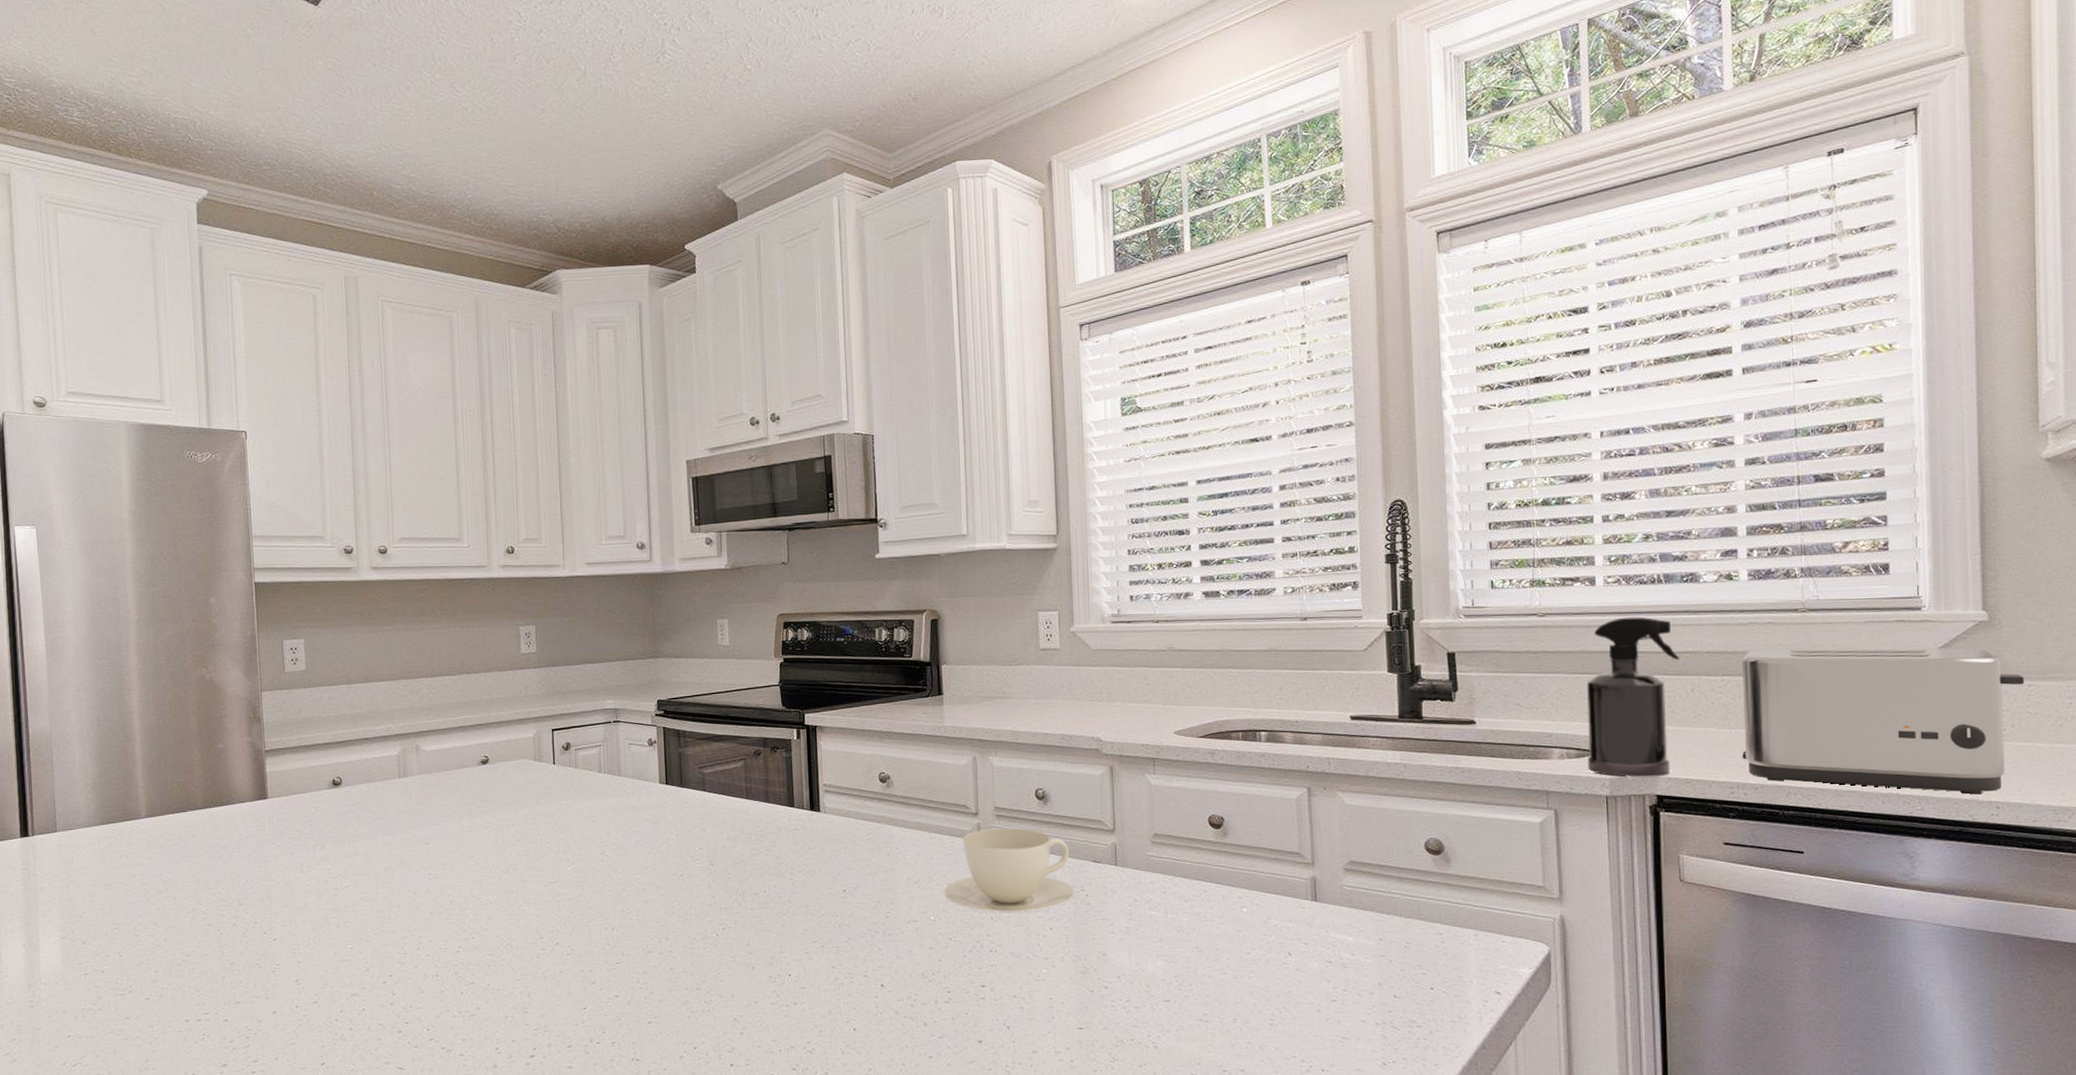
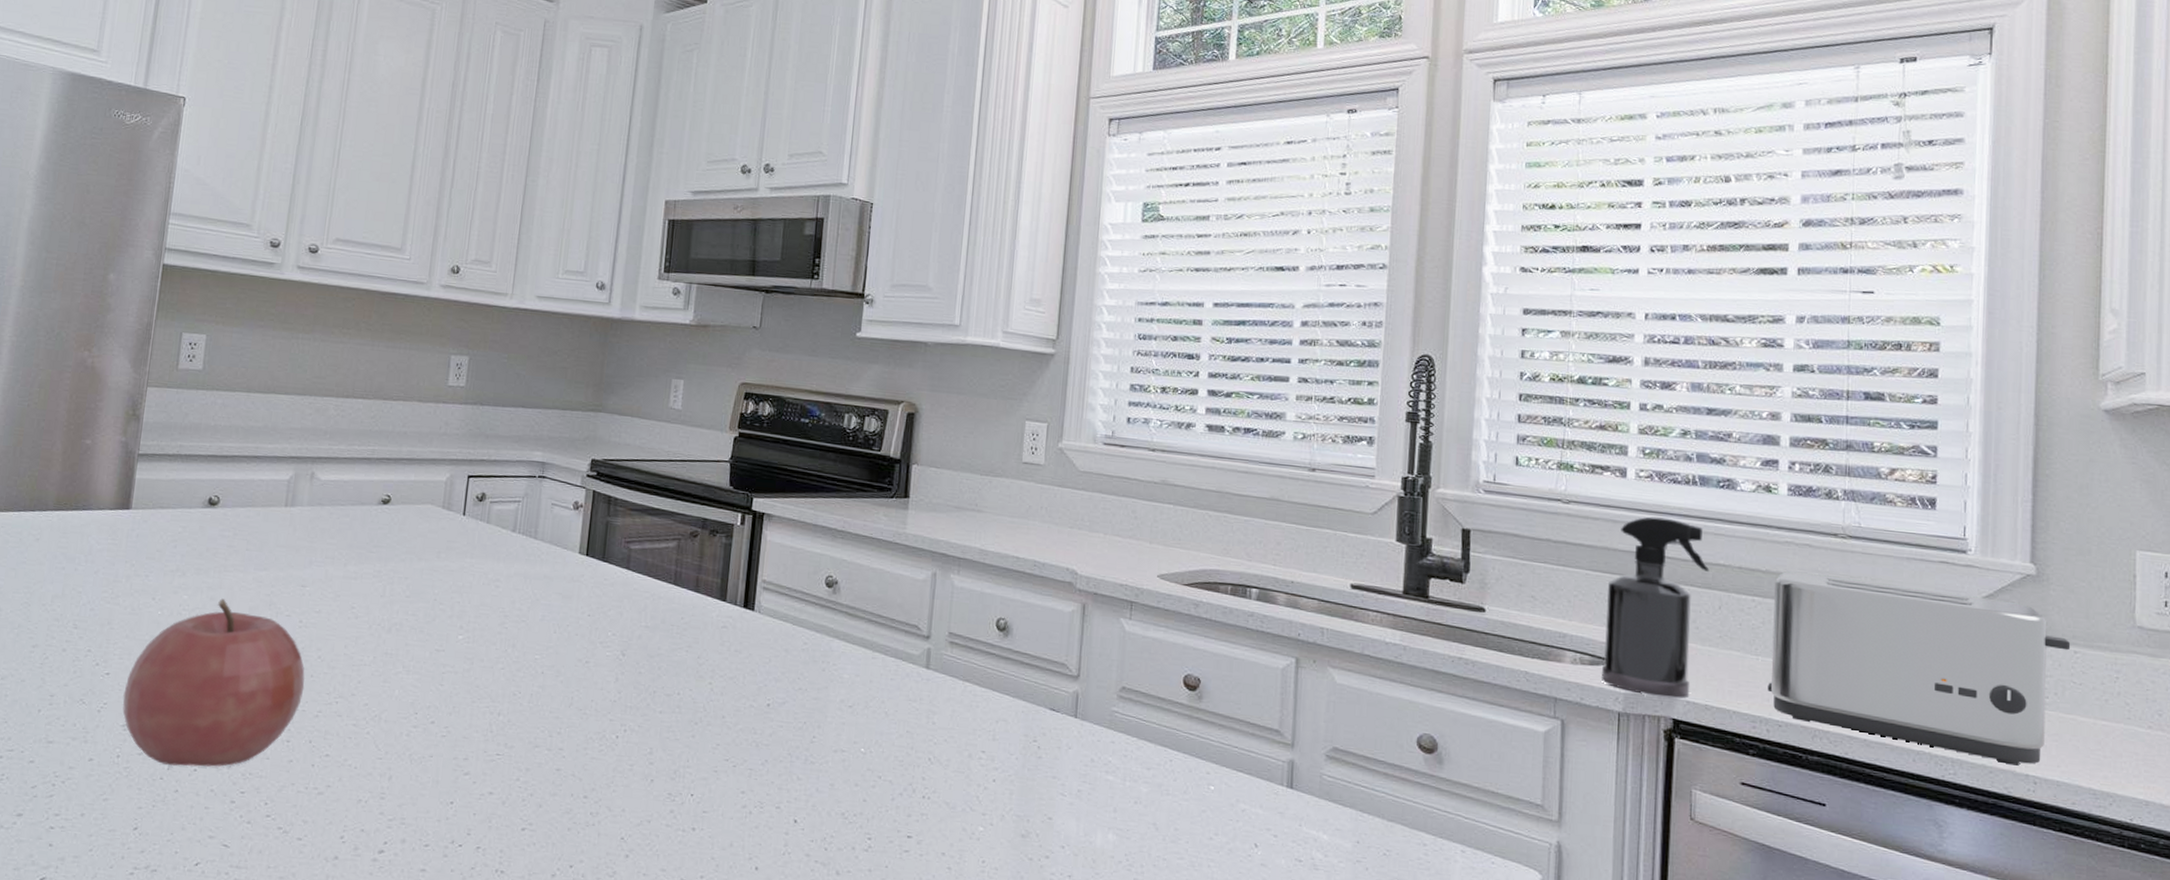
fruit: none [291,863,443,1008] -> present [122,598,305,767]
teacup: present [944,828,1075,913] -> none [880,656,1026,758]

